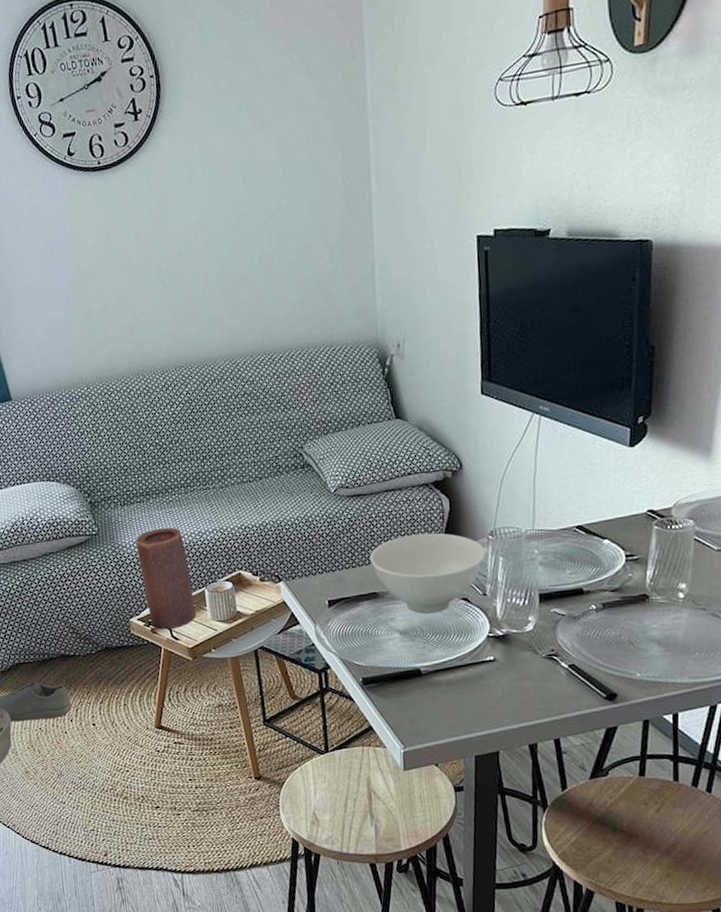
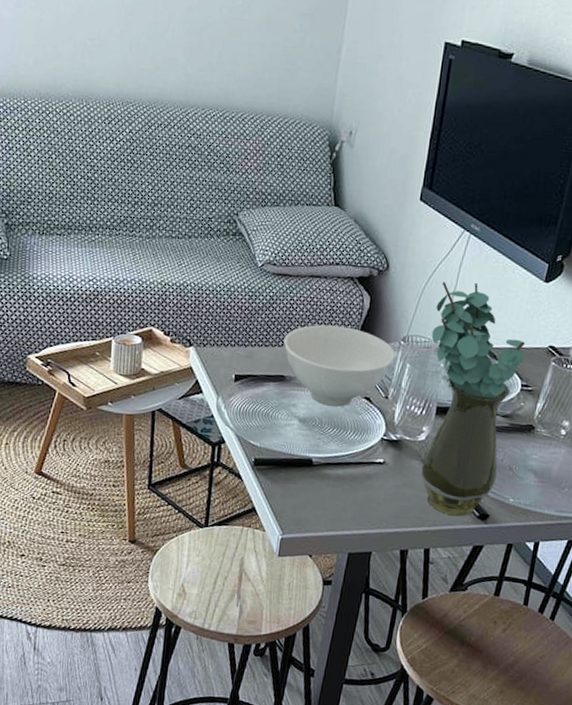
candle: present [135,527,196,629] -> none [48,266,100,374]
vase: none [519,462,624,702] -> present [421,282,526,517]

